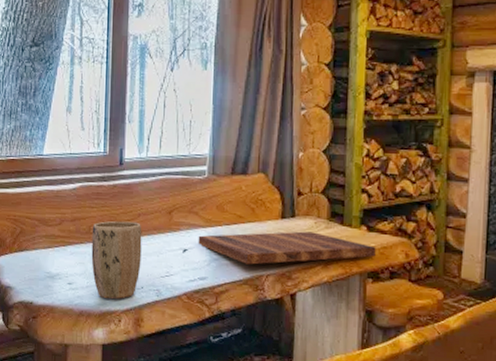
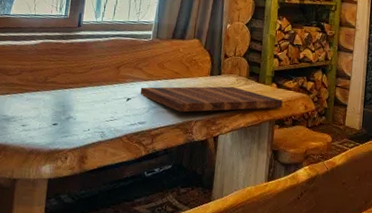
plant pot: present [91,220,142,300] -> none [45,73,93,140]

